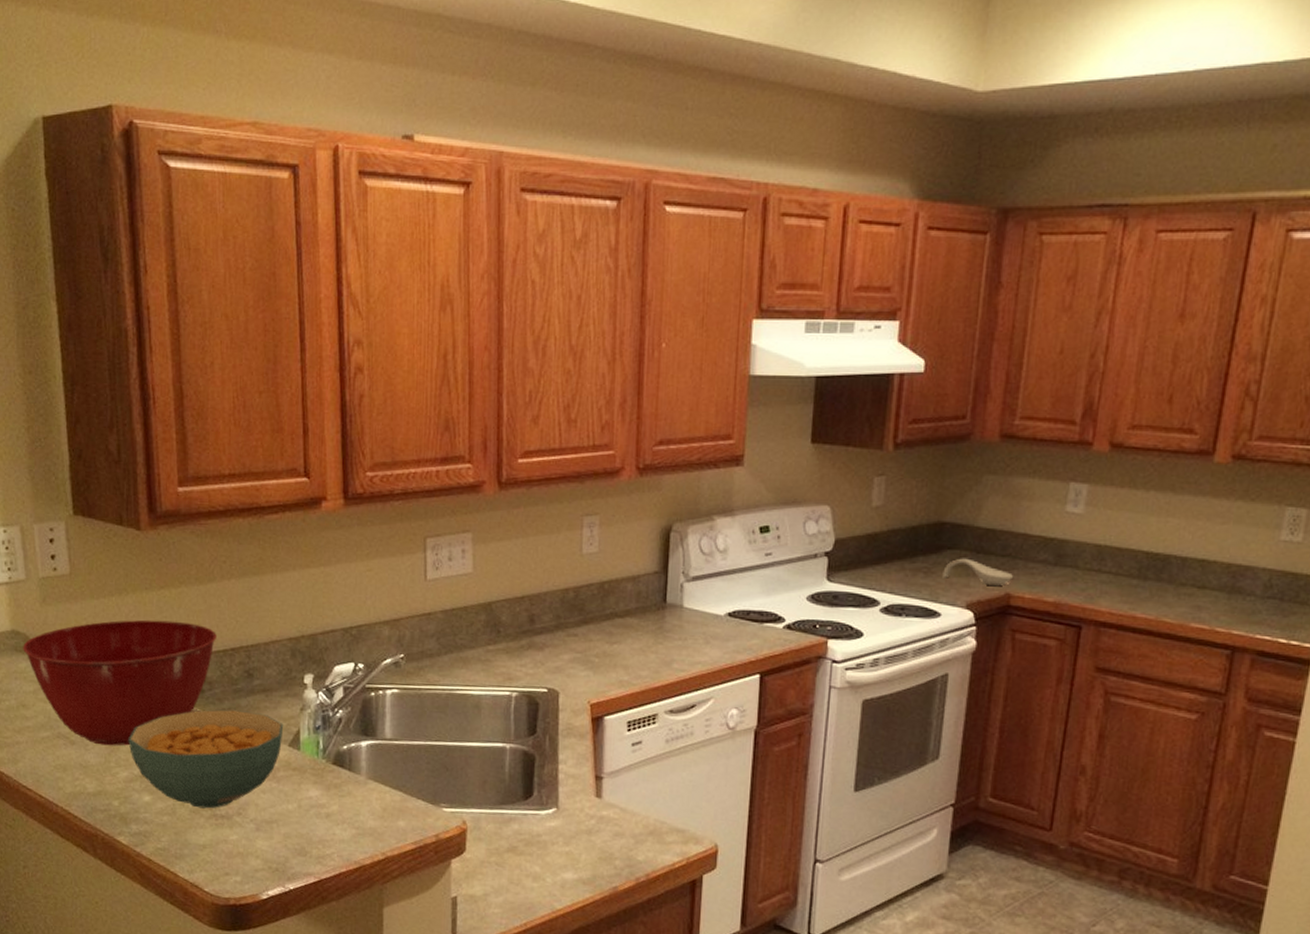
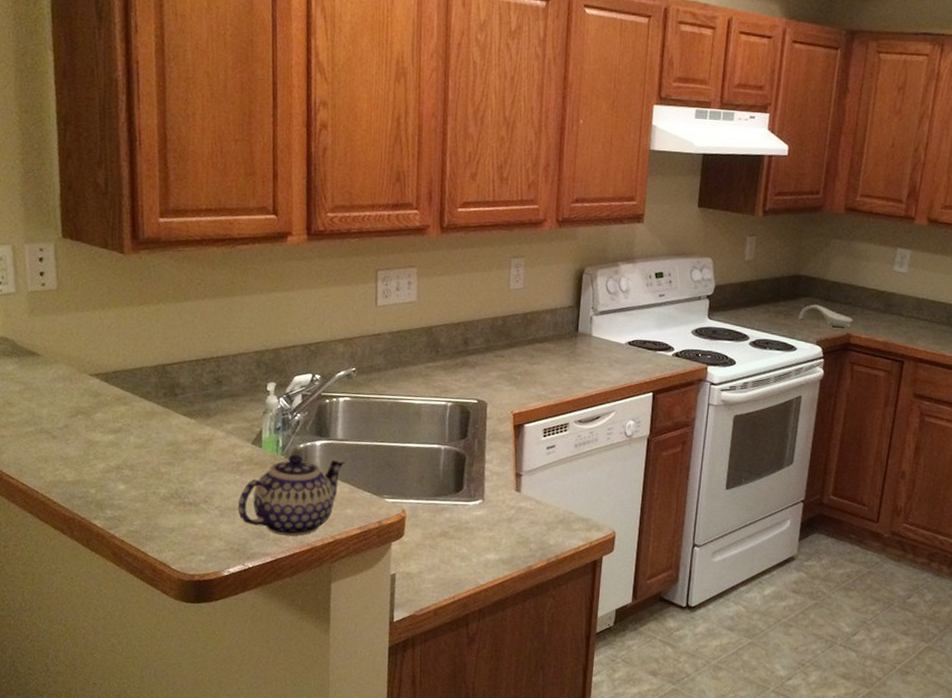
mixing bowl: present [23,619,217,746] -> none [11,331,190,441]
cereal bowl: present [128,709,284,809] -> none [106,411,248,497]
teapot: none [275,758,395,854] -> present [237,455,345,537]

